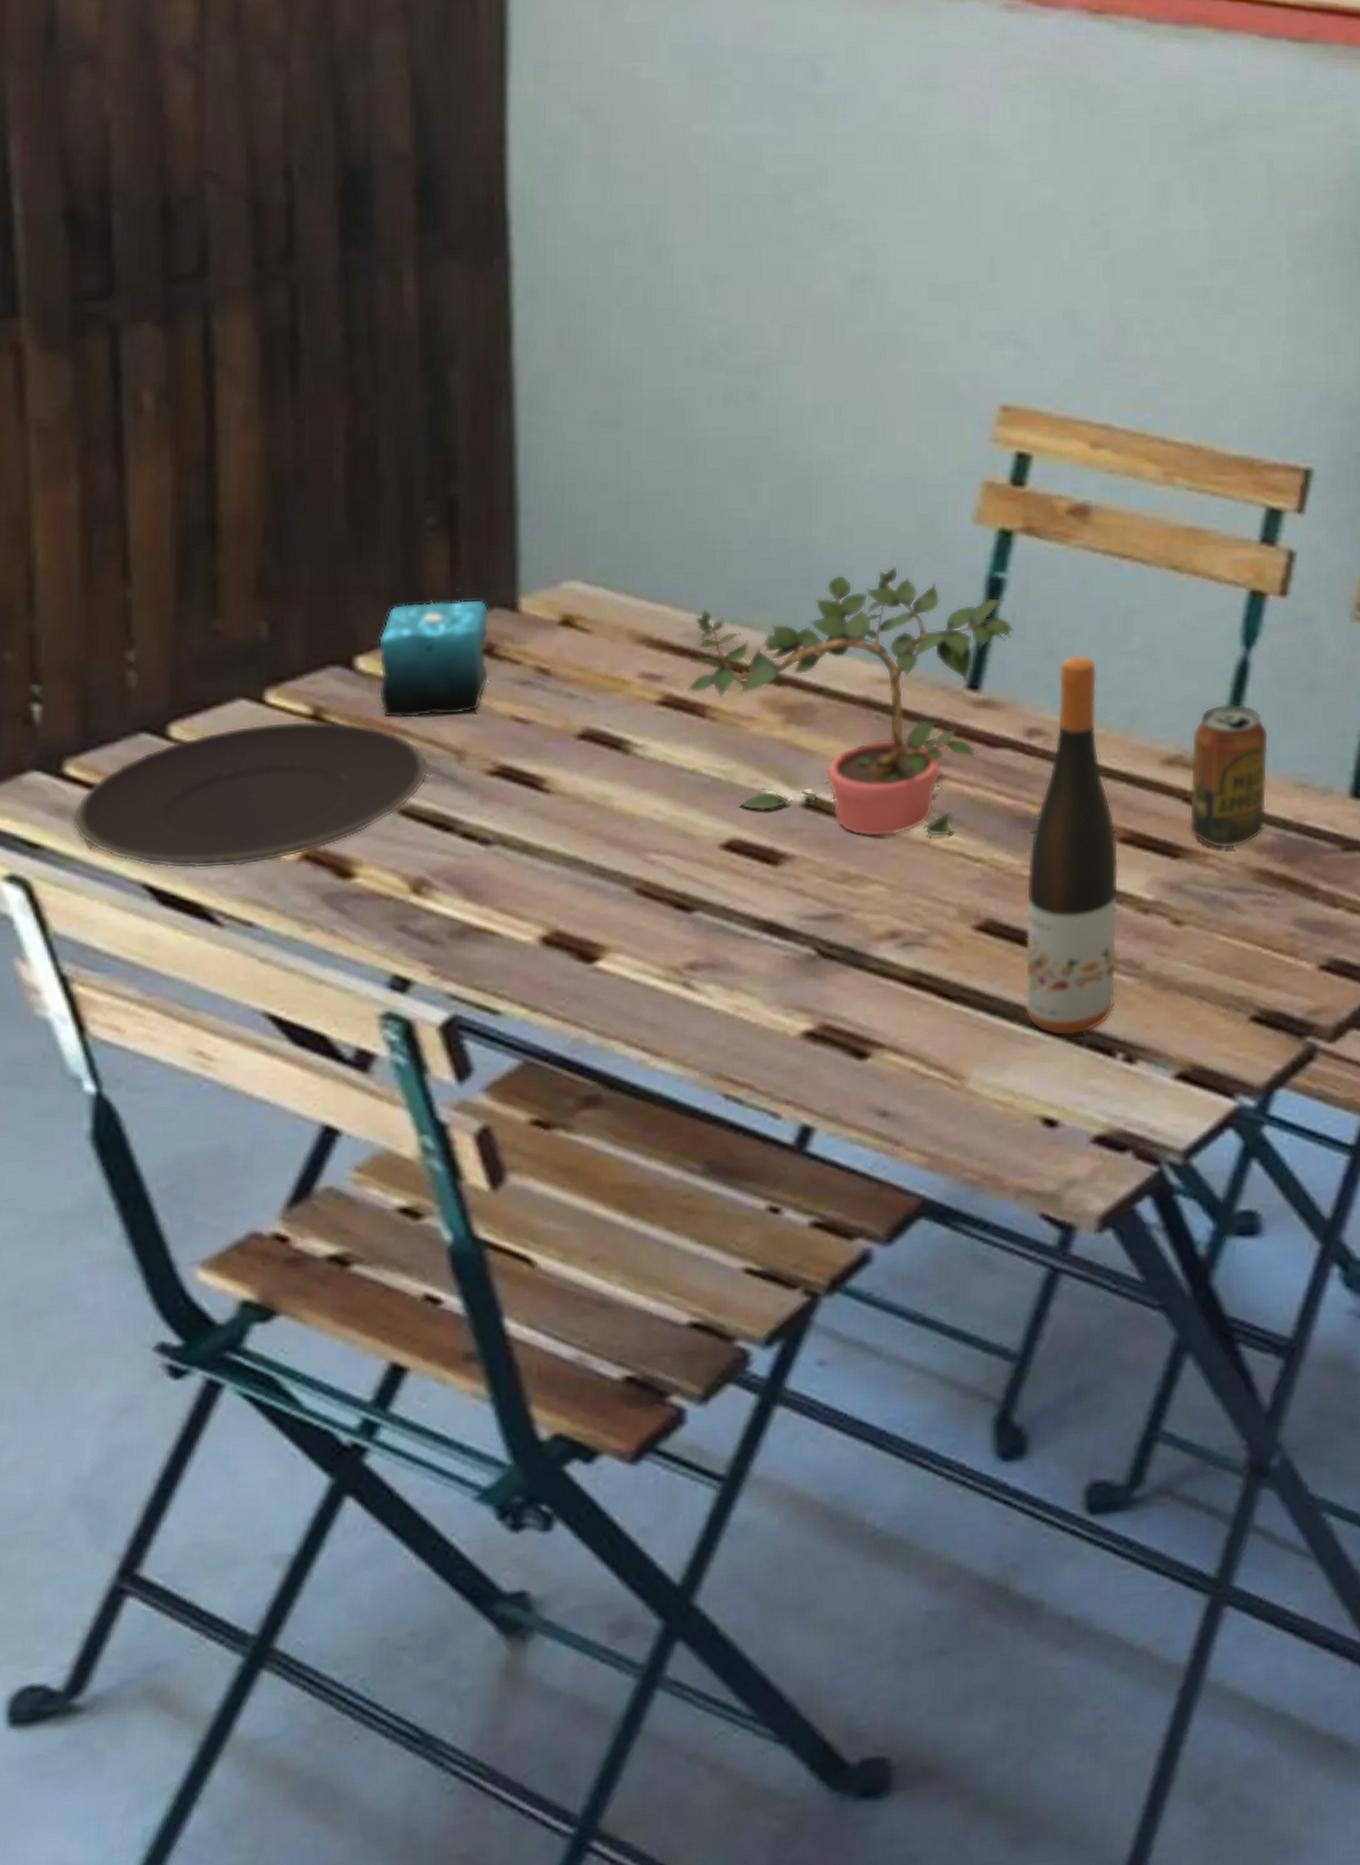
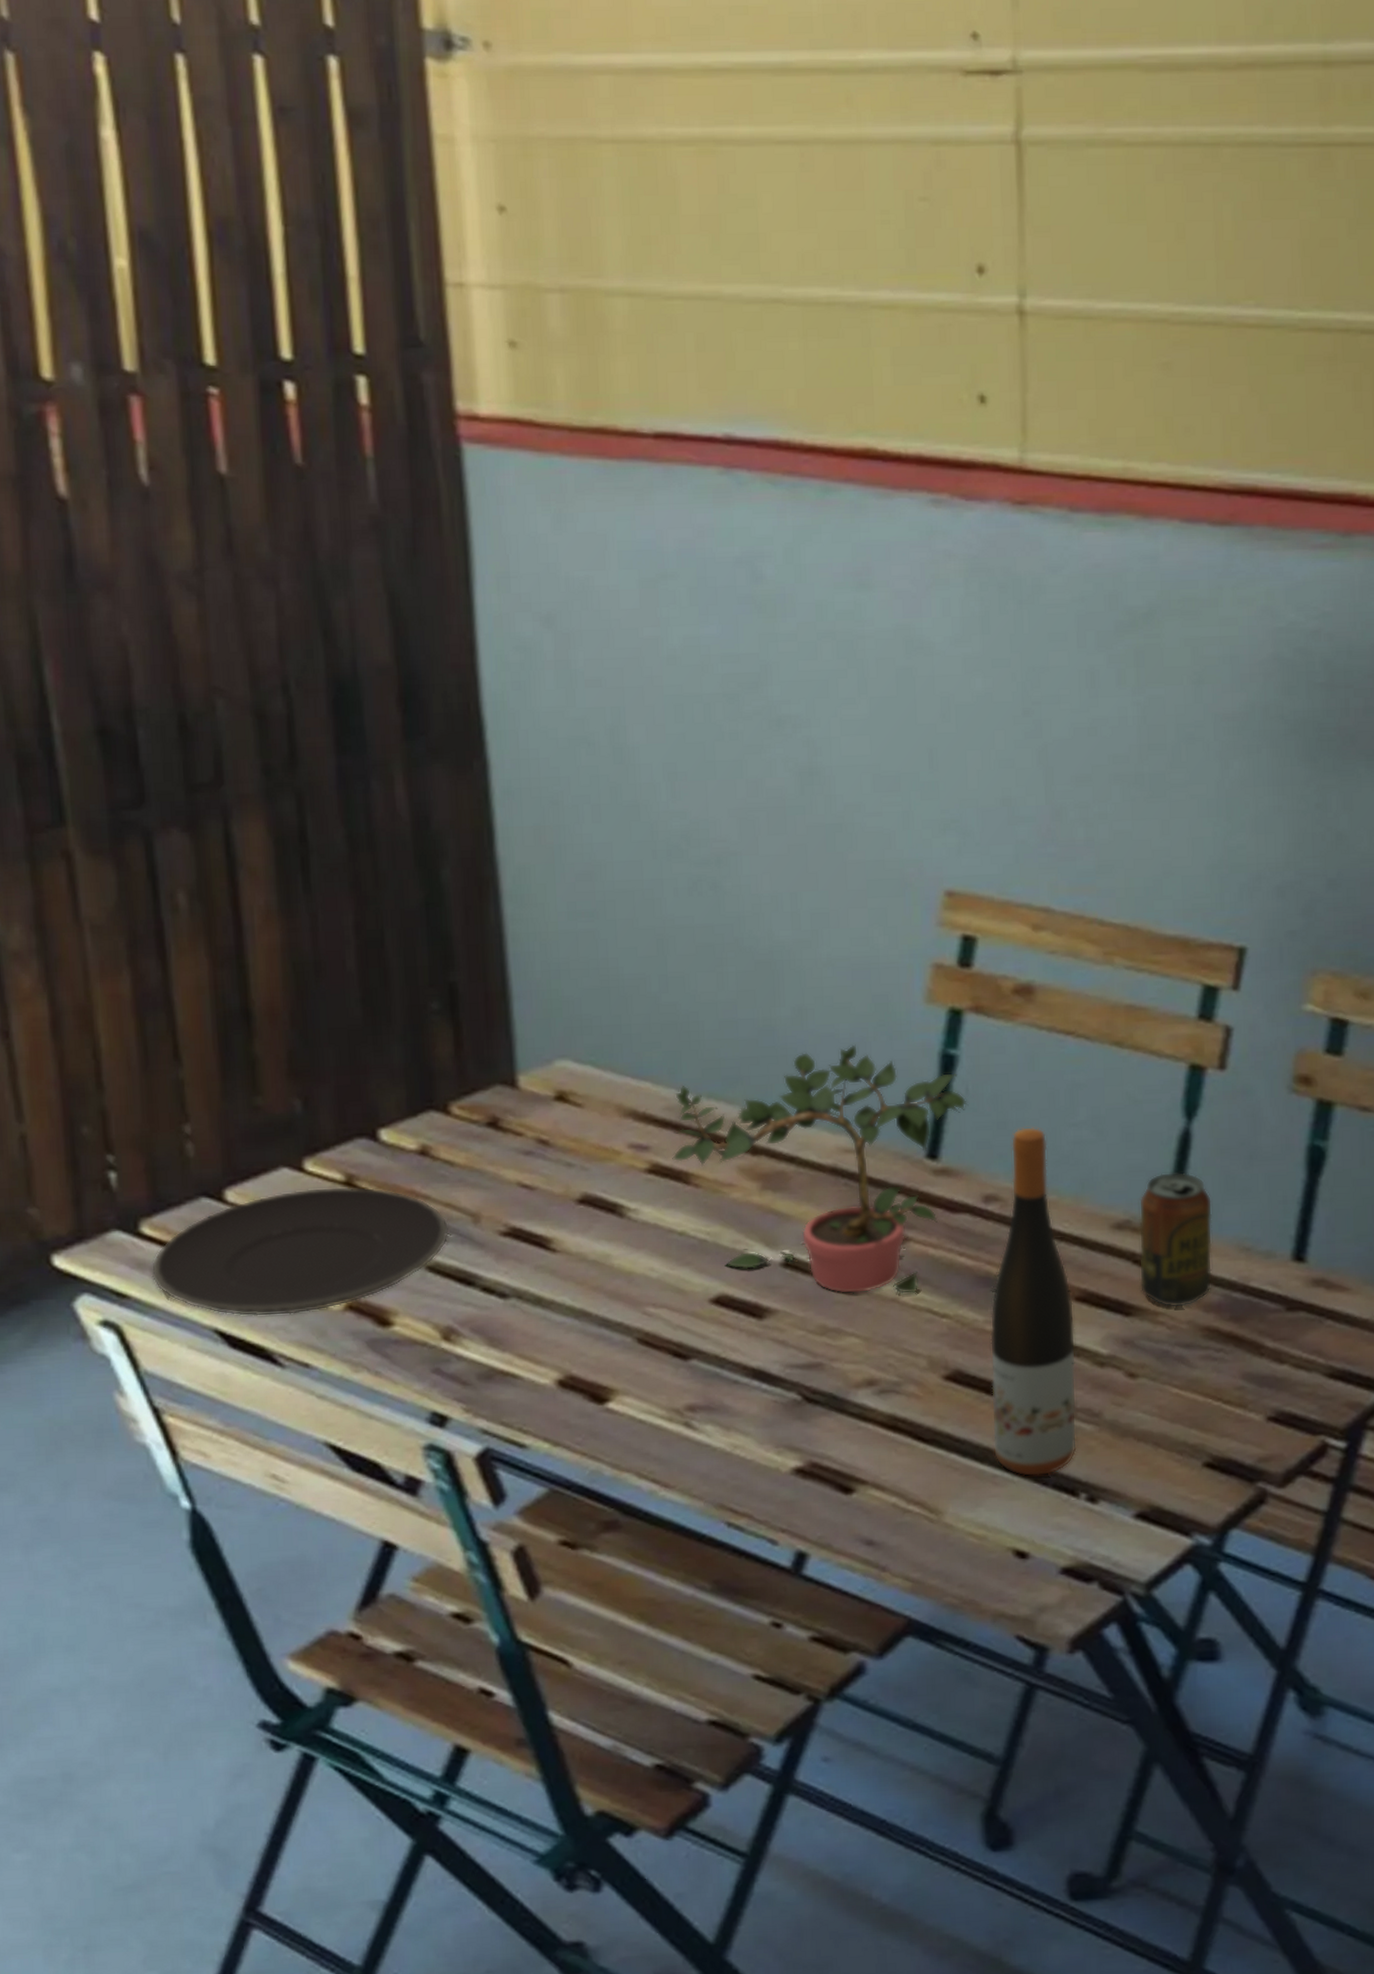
candle: present [377,599,490,719] -> none [397,1077,496,1185]

